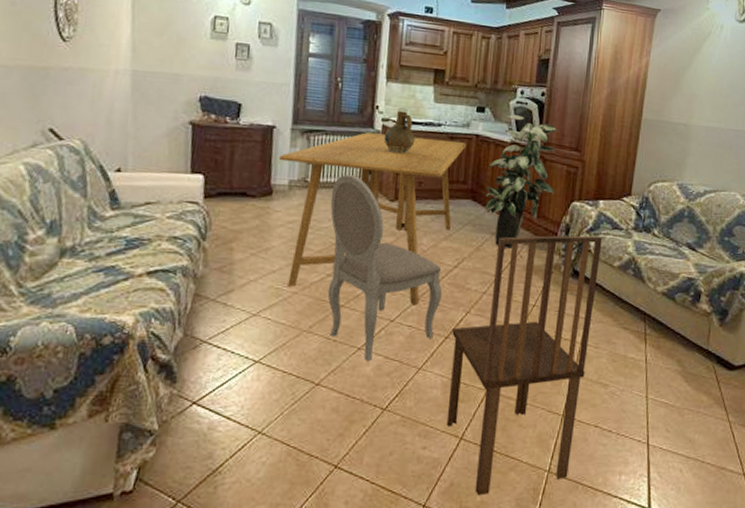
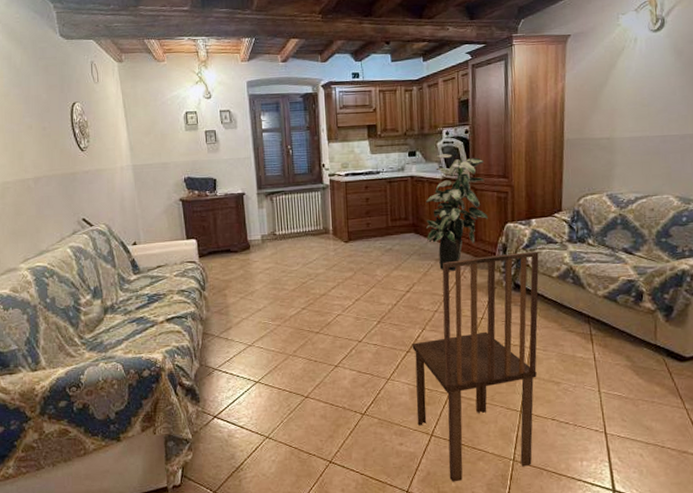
dining table: present [279,132,467,306] -> none [251,184,404,327]
dining chair: present [327,174,442,362] -> none [296,224,399,377]
ceramic jug: present [384,110,415,154] -> none [332,165,359,202]

